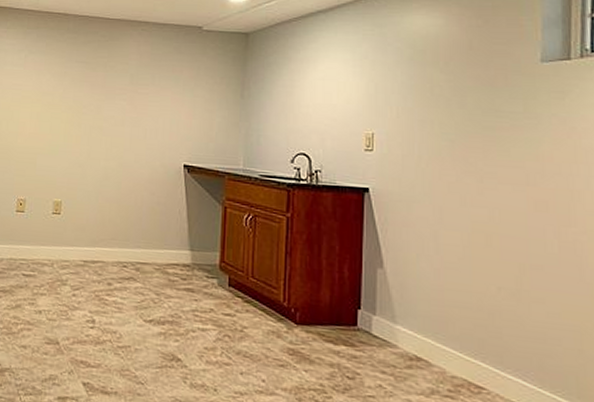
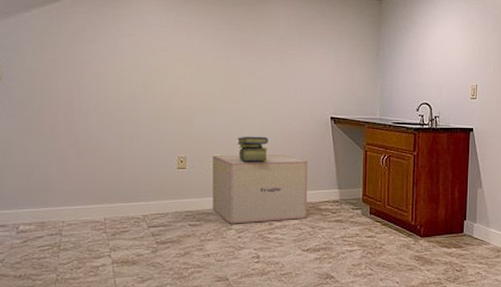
cardboard box: none [48,200,155,282] -> present [212,155,308,224]
stack of books: none [79,181,113,212] -> present [237,136,269,162]

